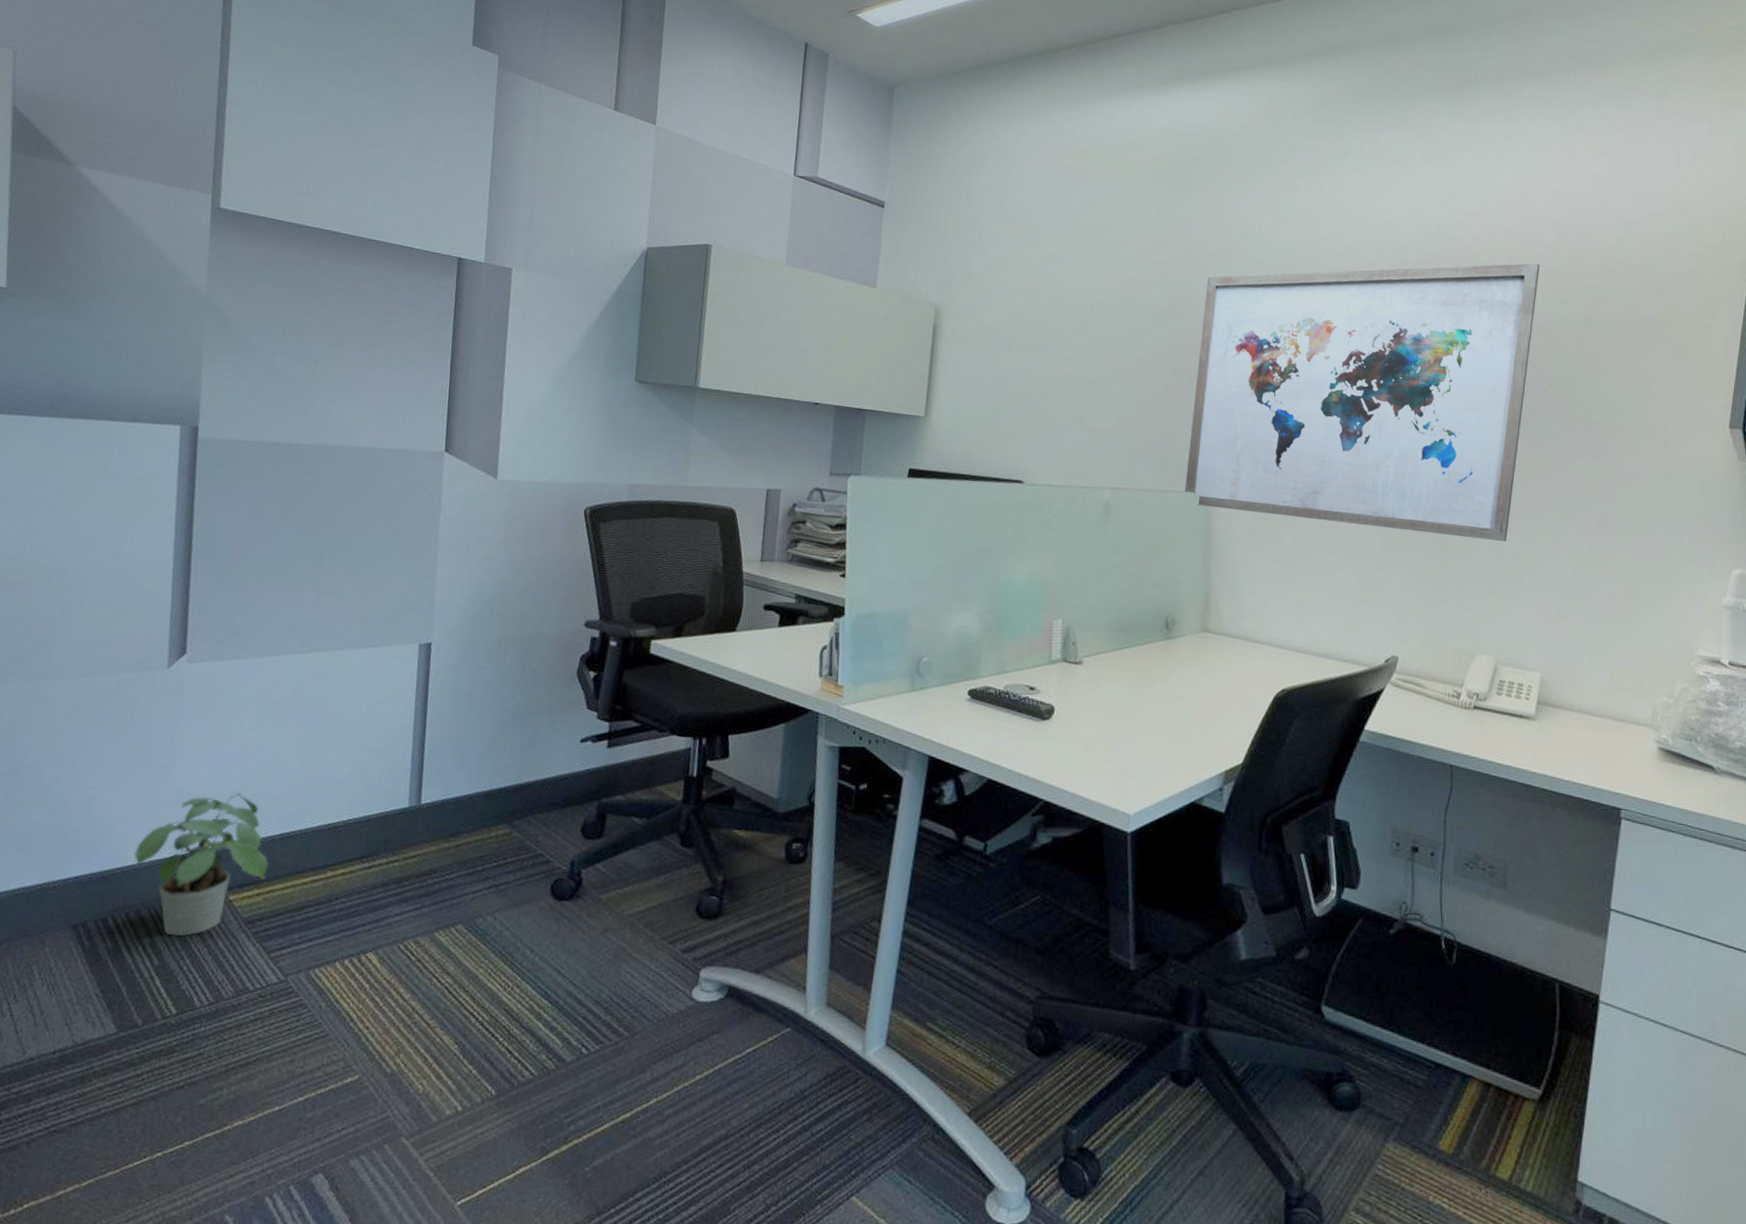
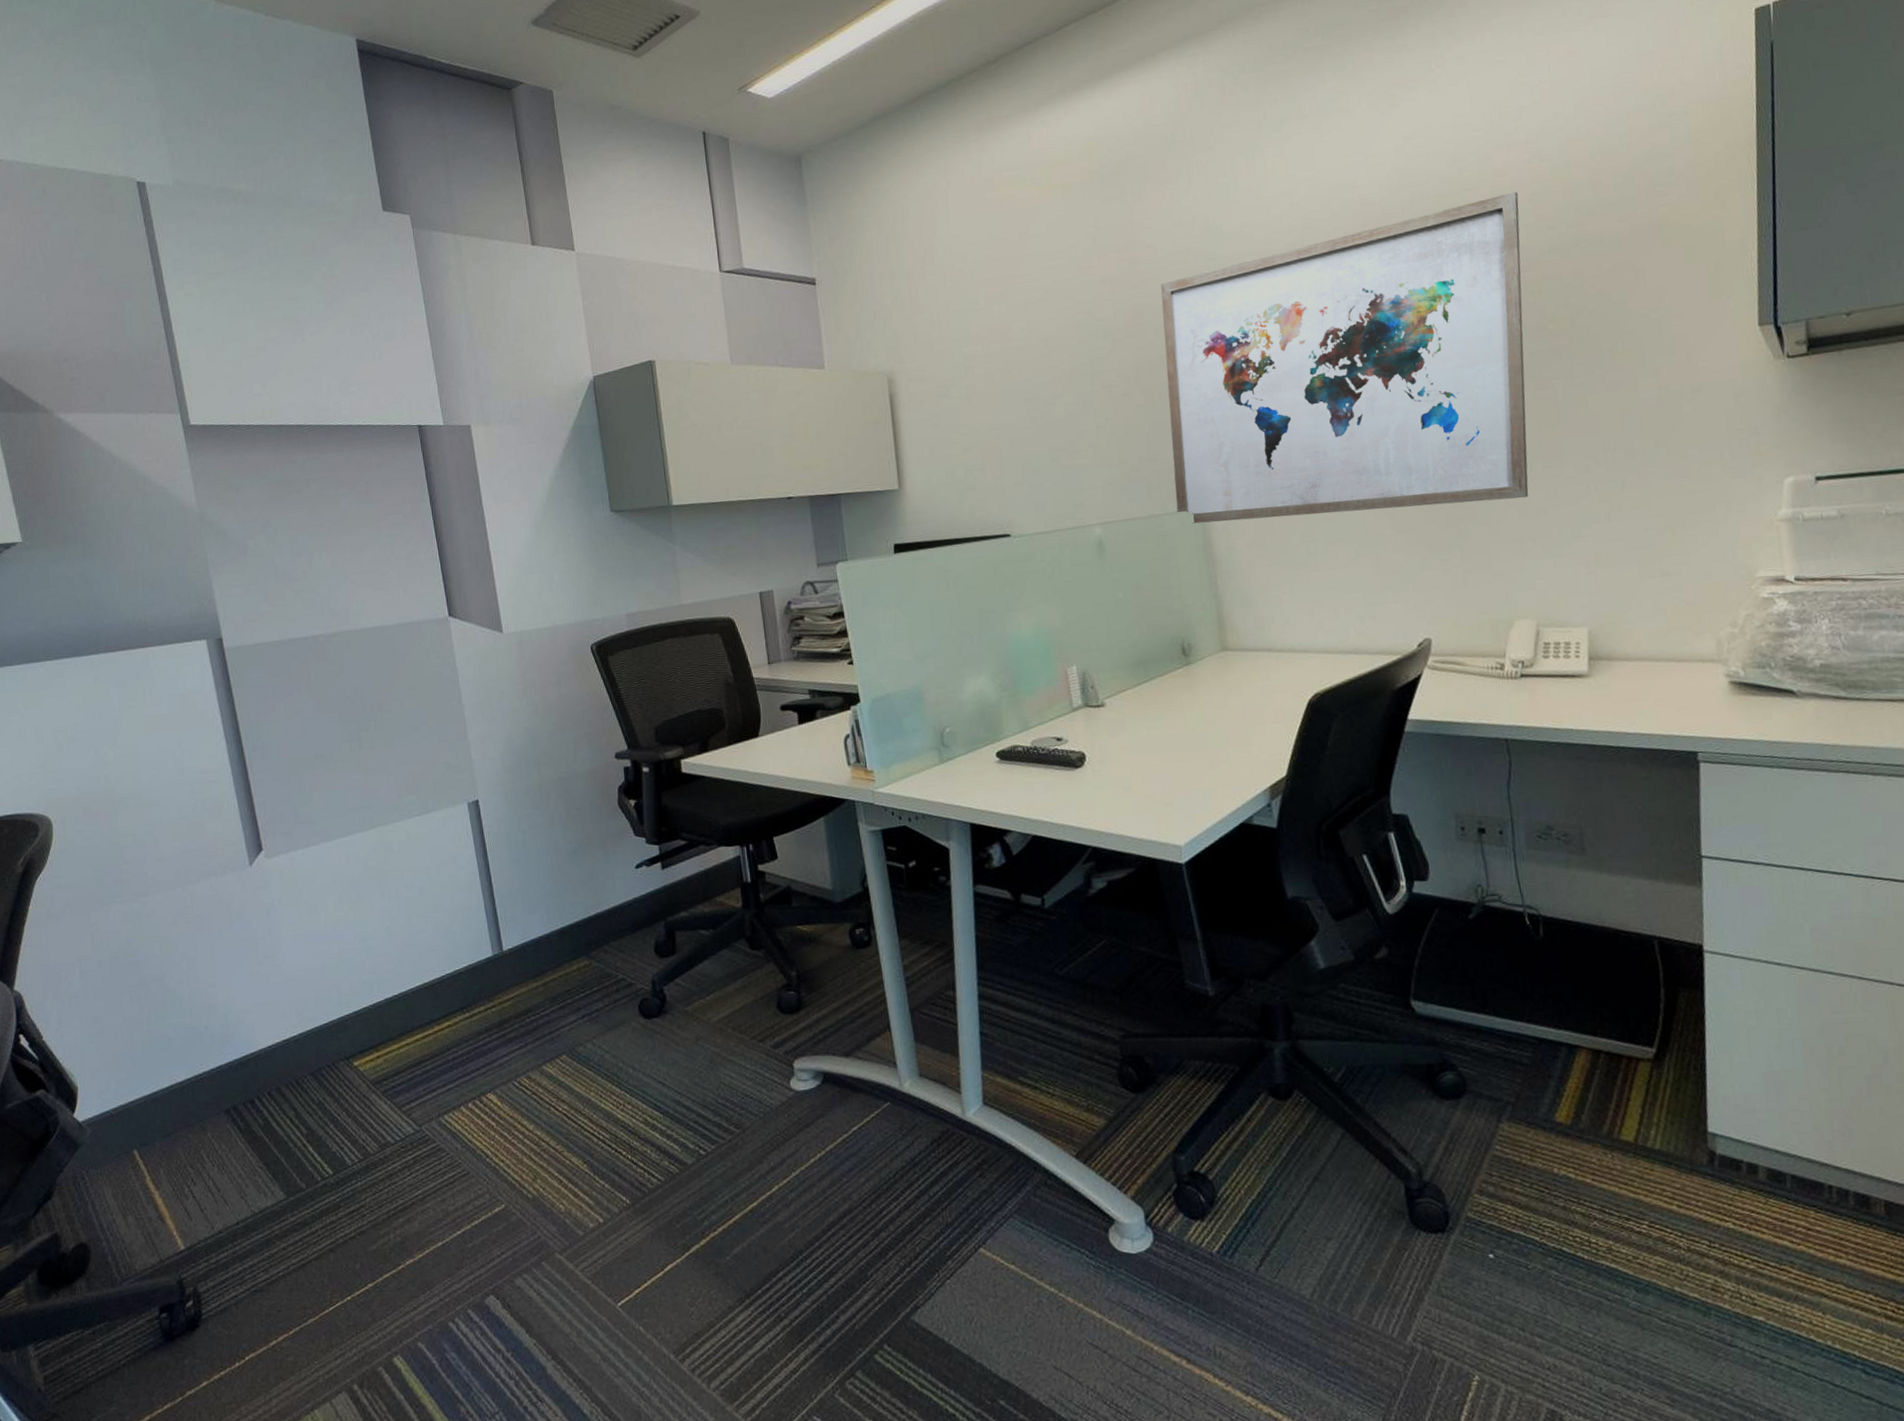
potted plant: present [134,792,269,937] -> none [262,968,381,1106]

